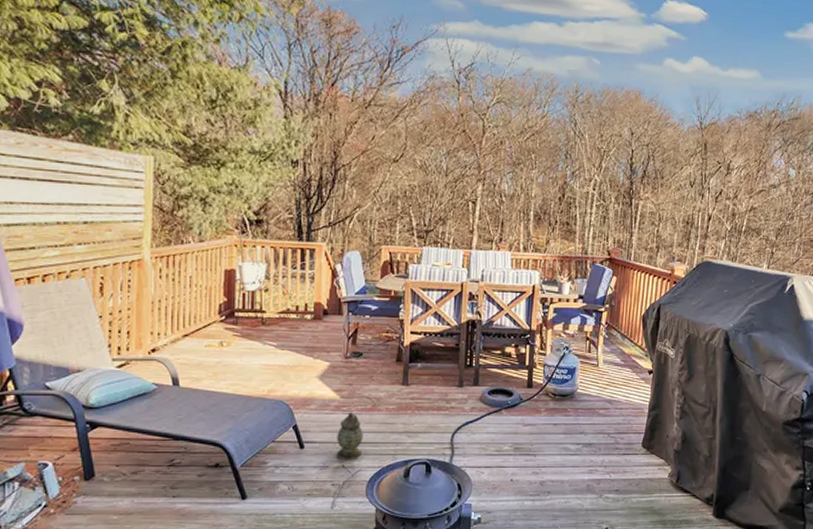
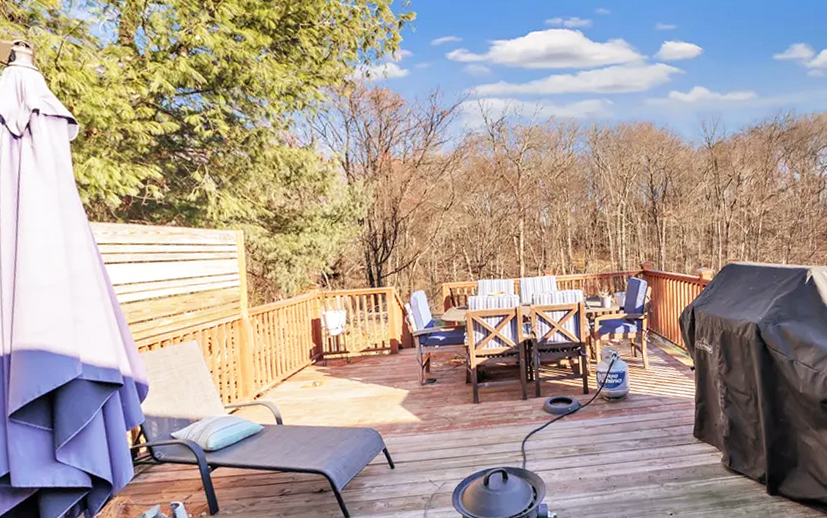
lantern: present [336,412,363,461] -> none [422,432,445,476]

